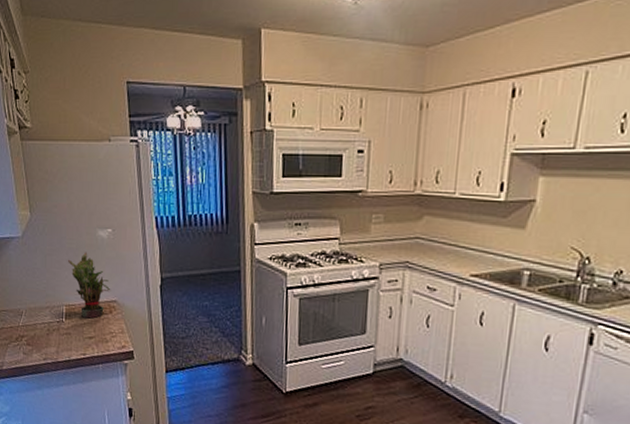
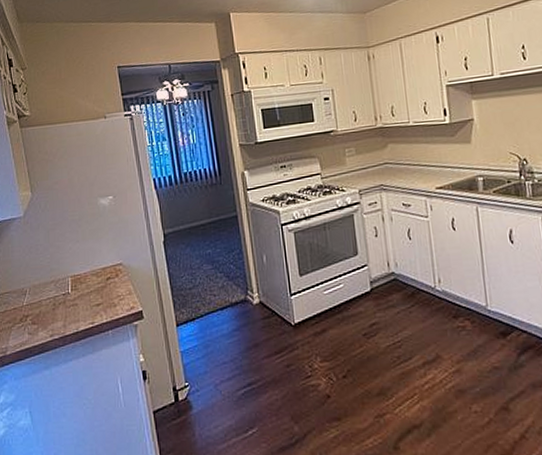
potted plant: present [68,252,111,319] -> none [71,221,116,286]

